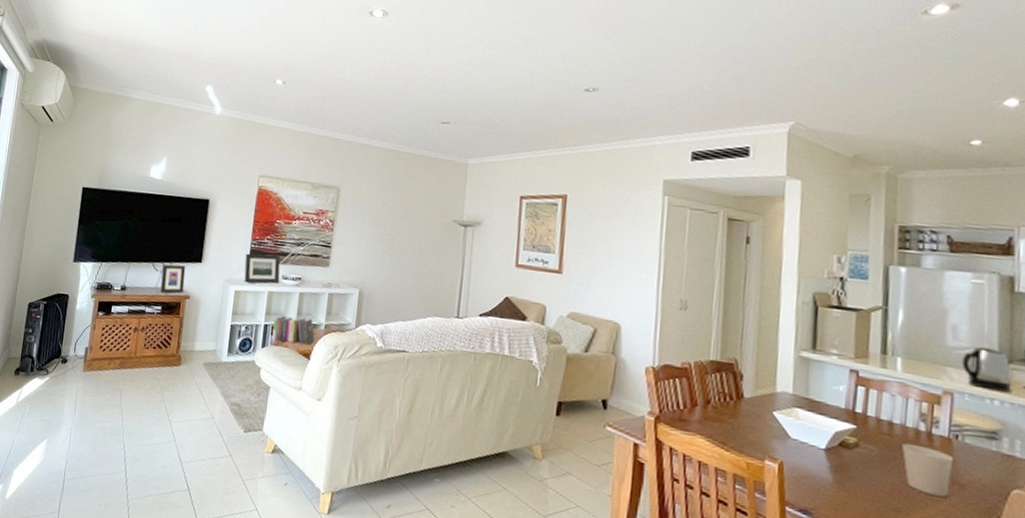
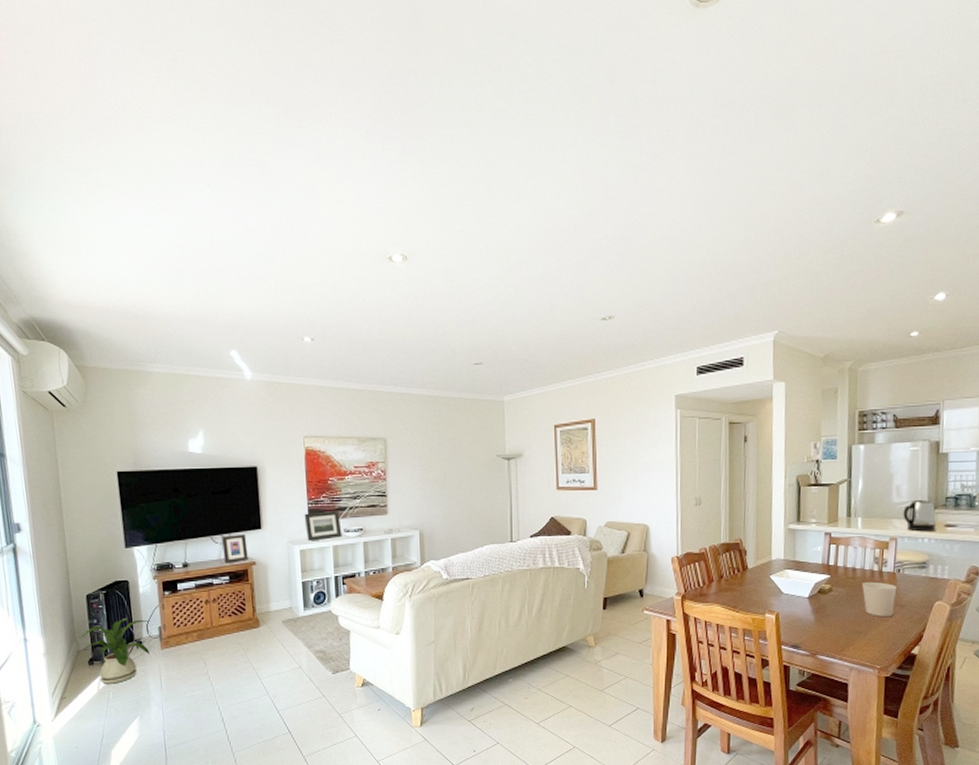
house plant: none [13,332,79,399] -> present [79,618,150,684]
books: present [272,315,315,345] -> none [343,564,385,590]

